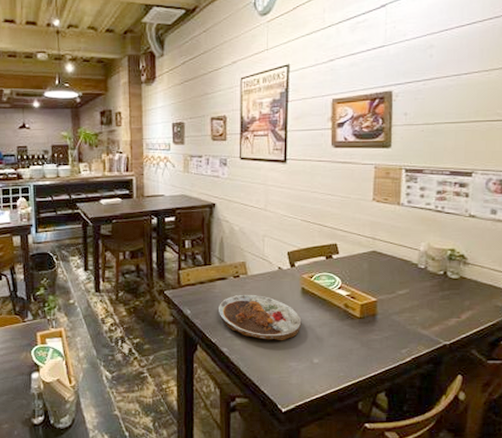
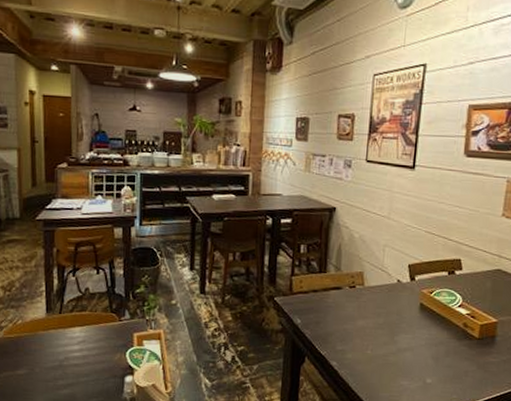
plate: present [218,294,302,341] -> none [330,306,418,358]

